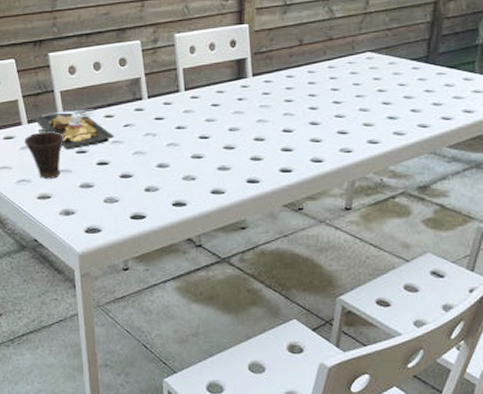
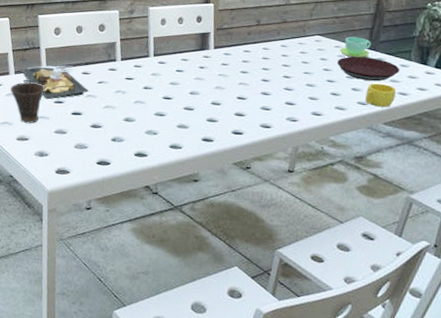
plate: none [393,72,464,100] -> present [337,56,400,82]
cup: none [394,50,429,75] -> present [339,37,371,58]
cup: none [426,101,461,128] -> present [365,83,397,107]

